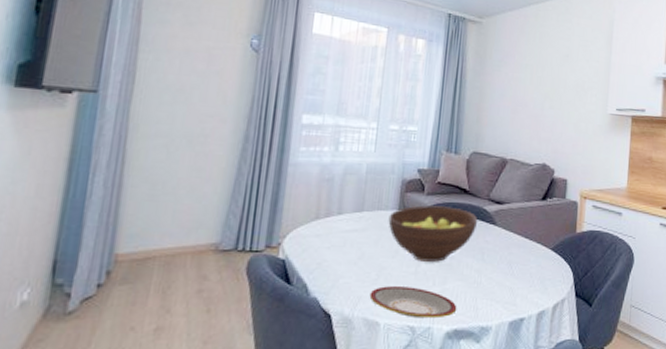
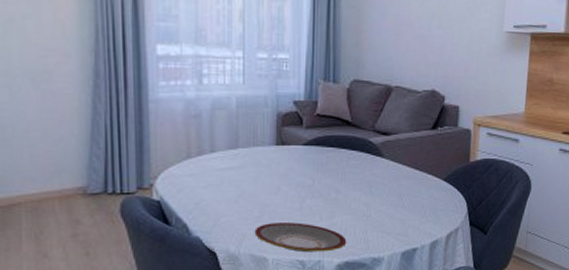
fruit bowl: present [388,205,478,262] -> none [266,139,364,197]

